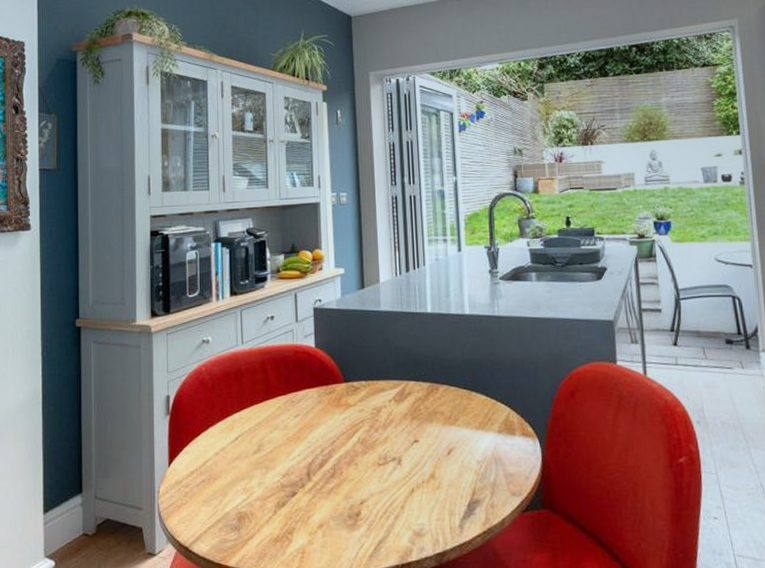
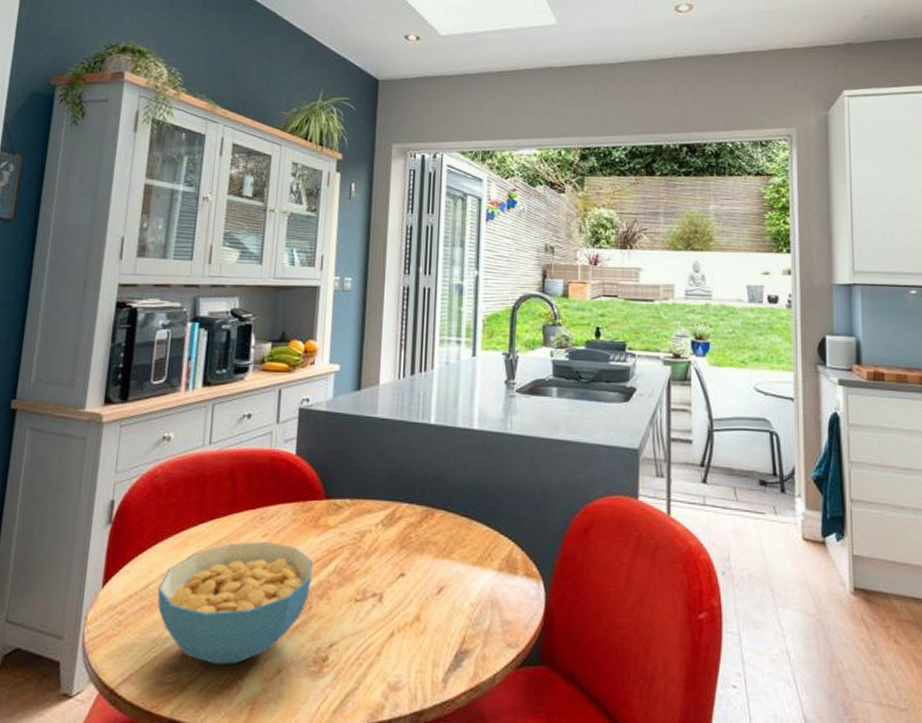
cereal bowl: none [214,420,340,523] -> present [157,541,314,665]

